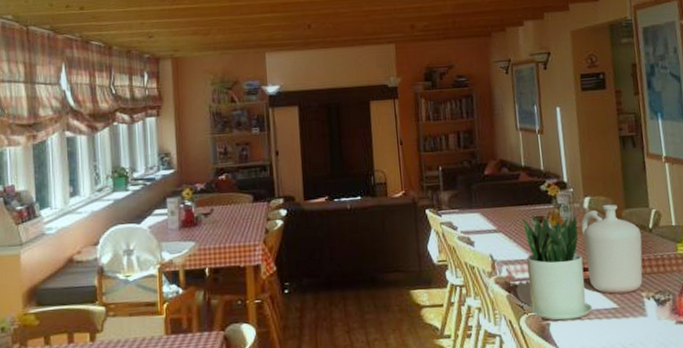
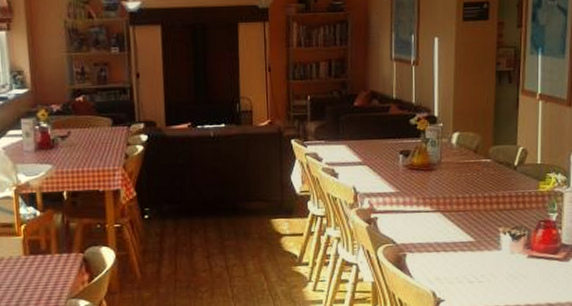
planter: present [522,213,592,321] -> none [386,146,449,252]
water jug: present [580,204,643,295] -> none [447,140,506,229]

